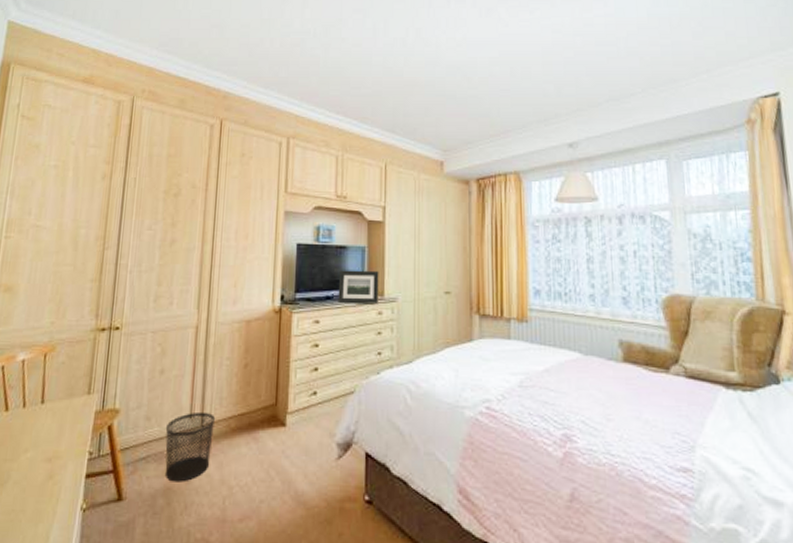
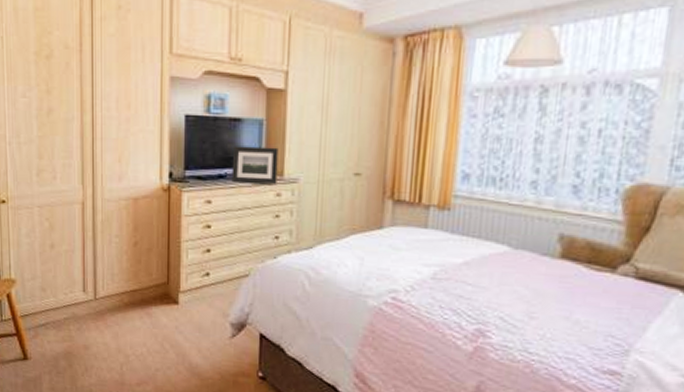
waste bin: present [165,411,216,482] -> none [61,286,109,348]

